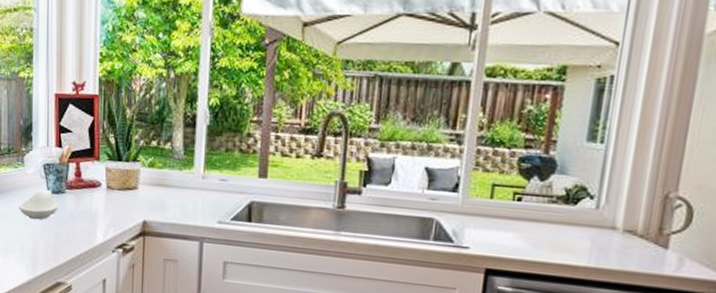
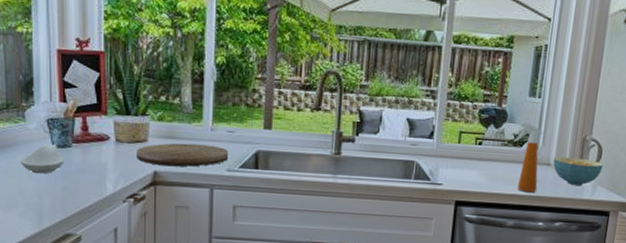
cutting board: none [127,191,219,217] -> present [137,143,228,167]
spray bottle: none [564,173,607,263] -> present [513,121,543,193]
cereal bowl: none [621,218,695,258] -> present [553,156,603,186]

